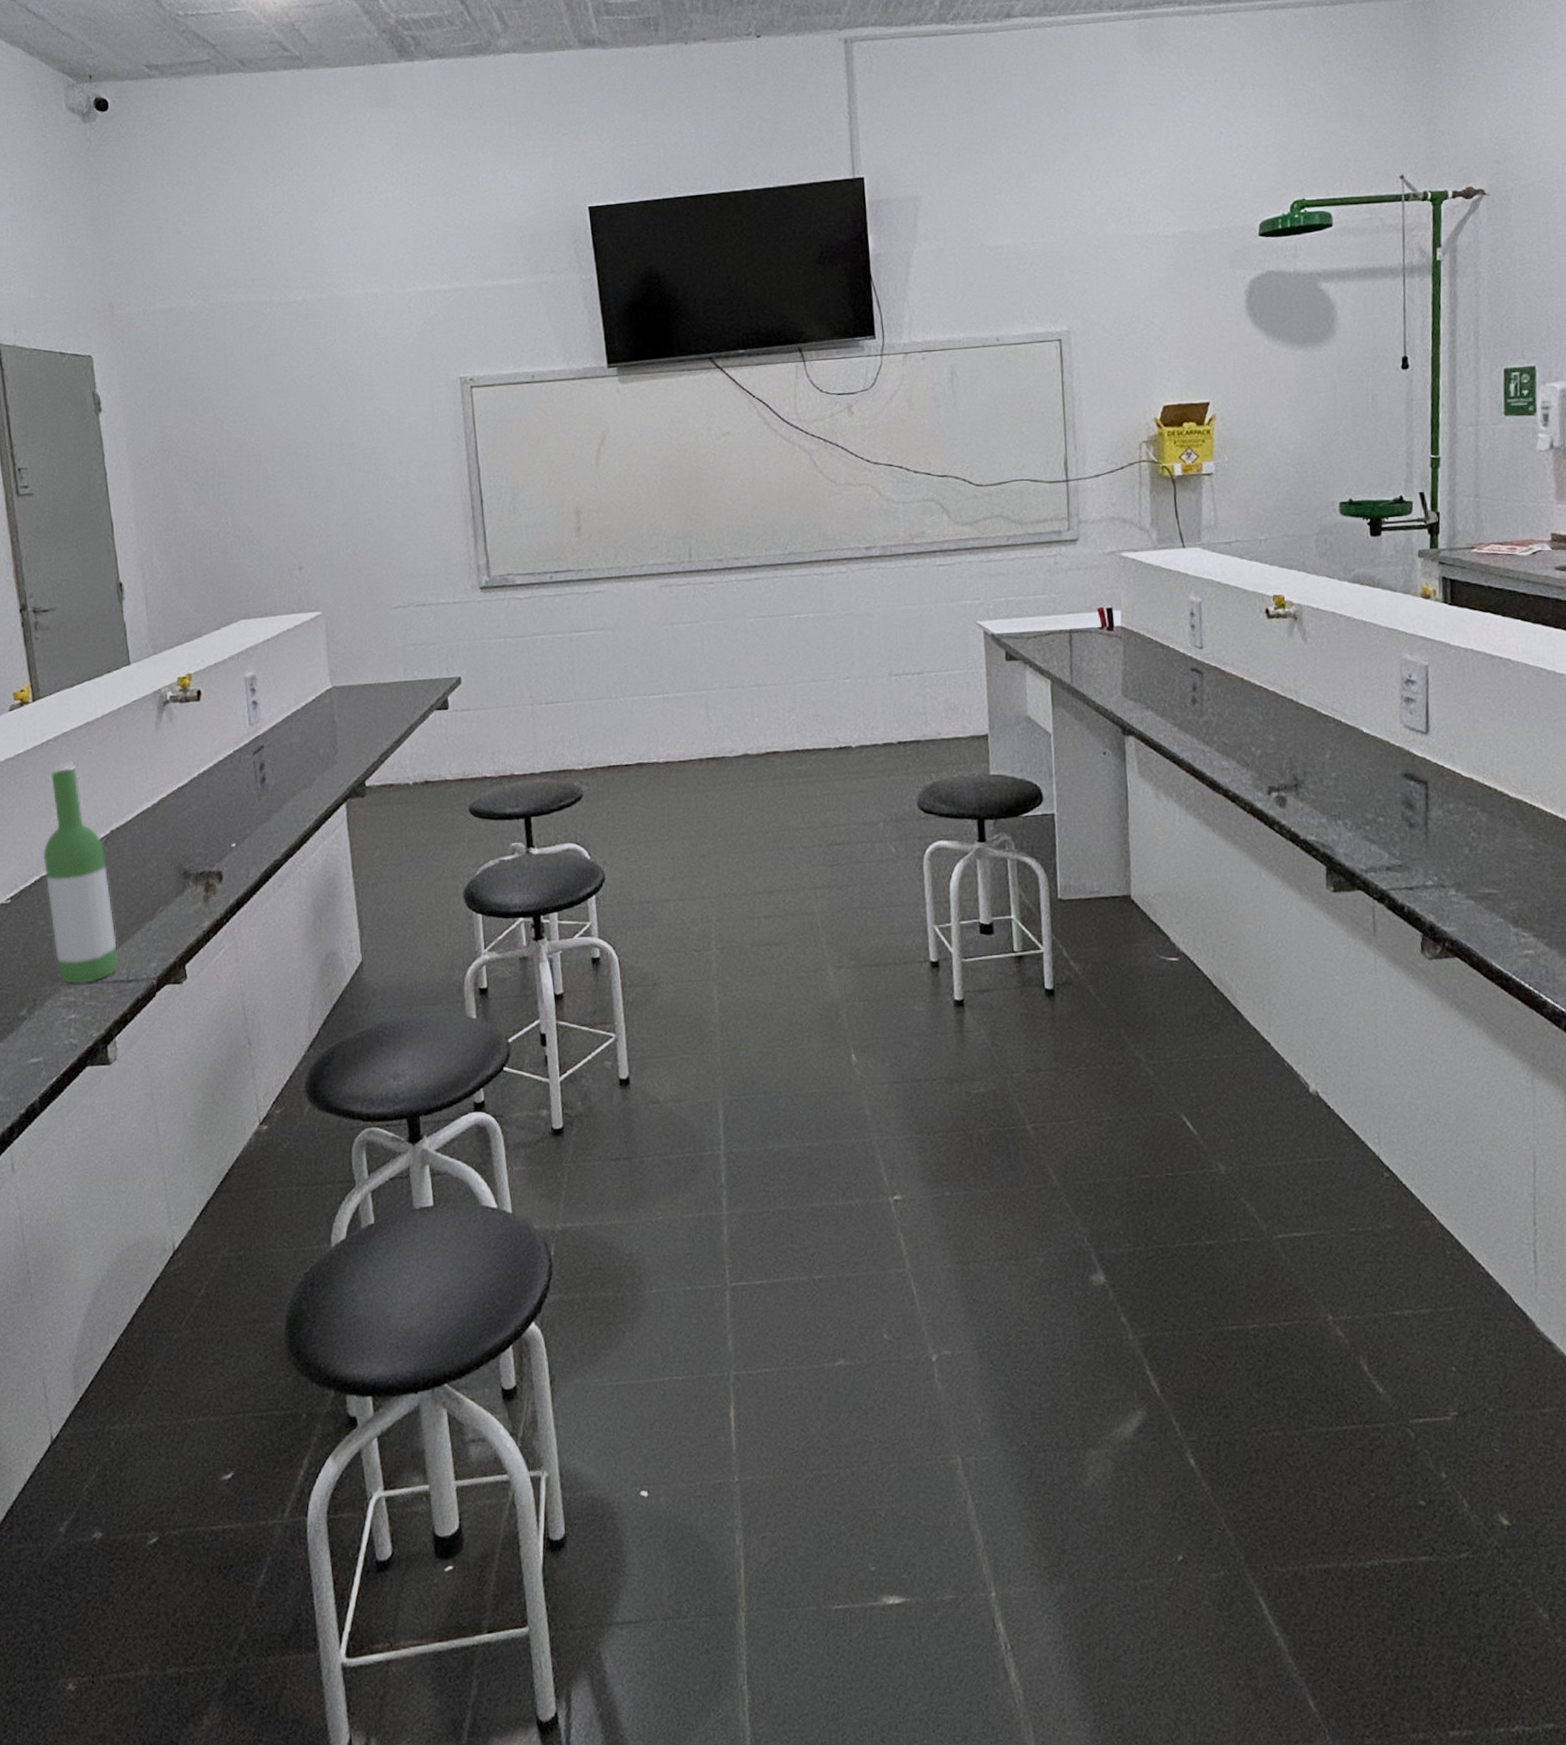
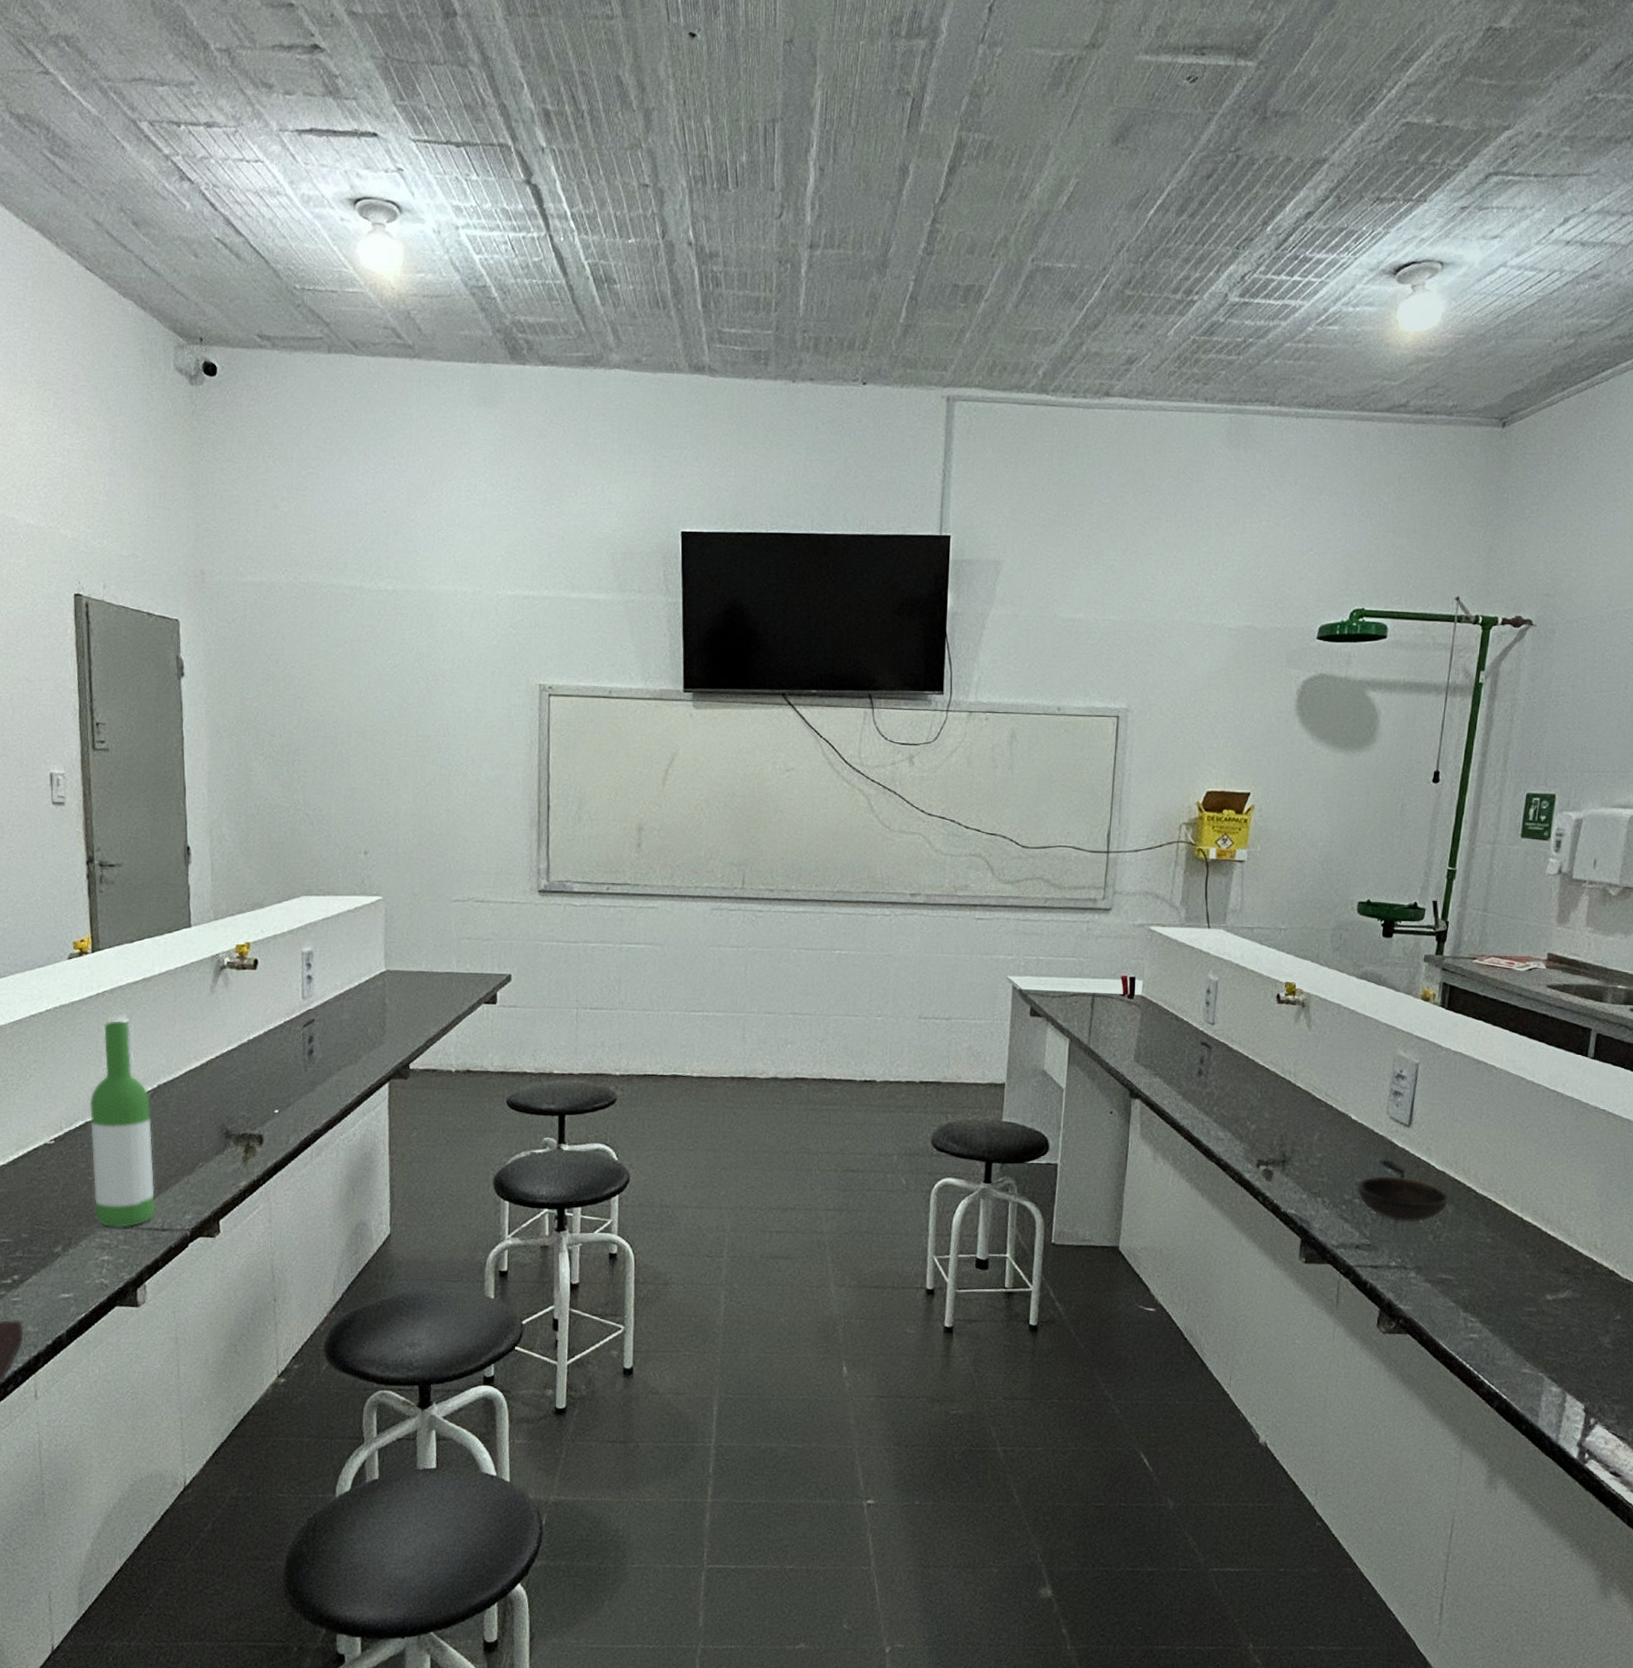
bowl: none [1378,788,1482,837] -> present [1357,1176,1450,1222]

